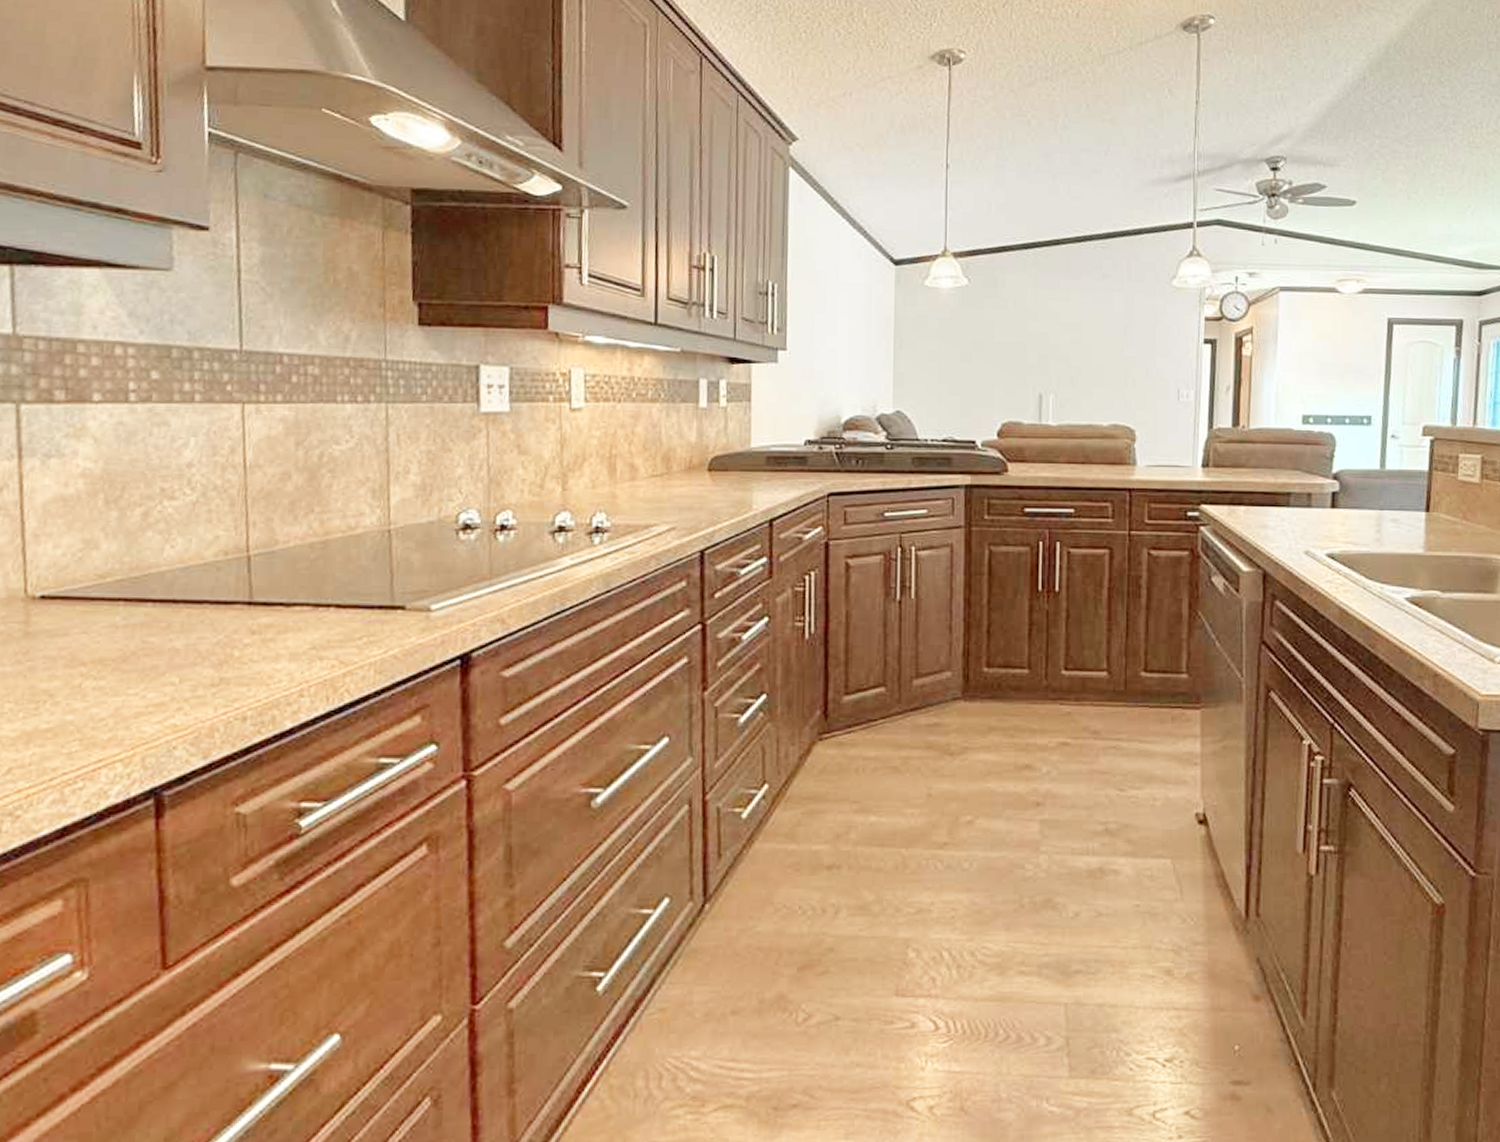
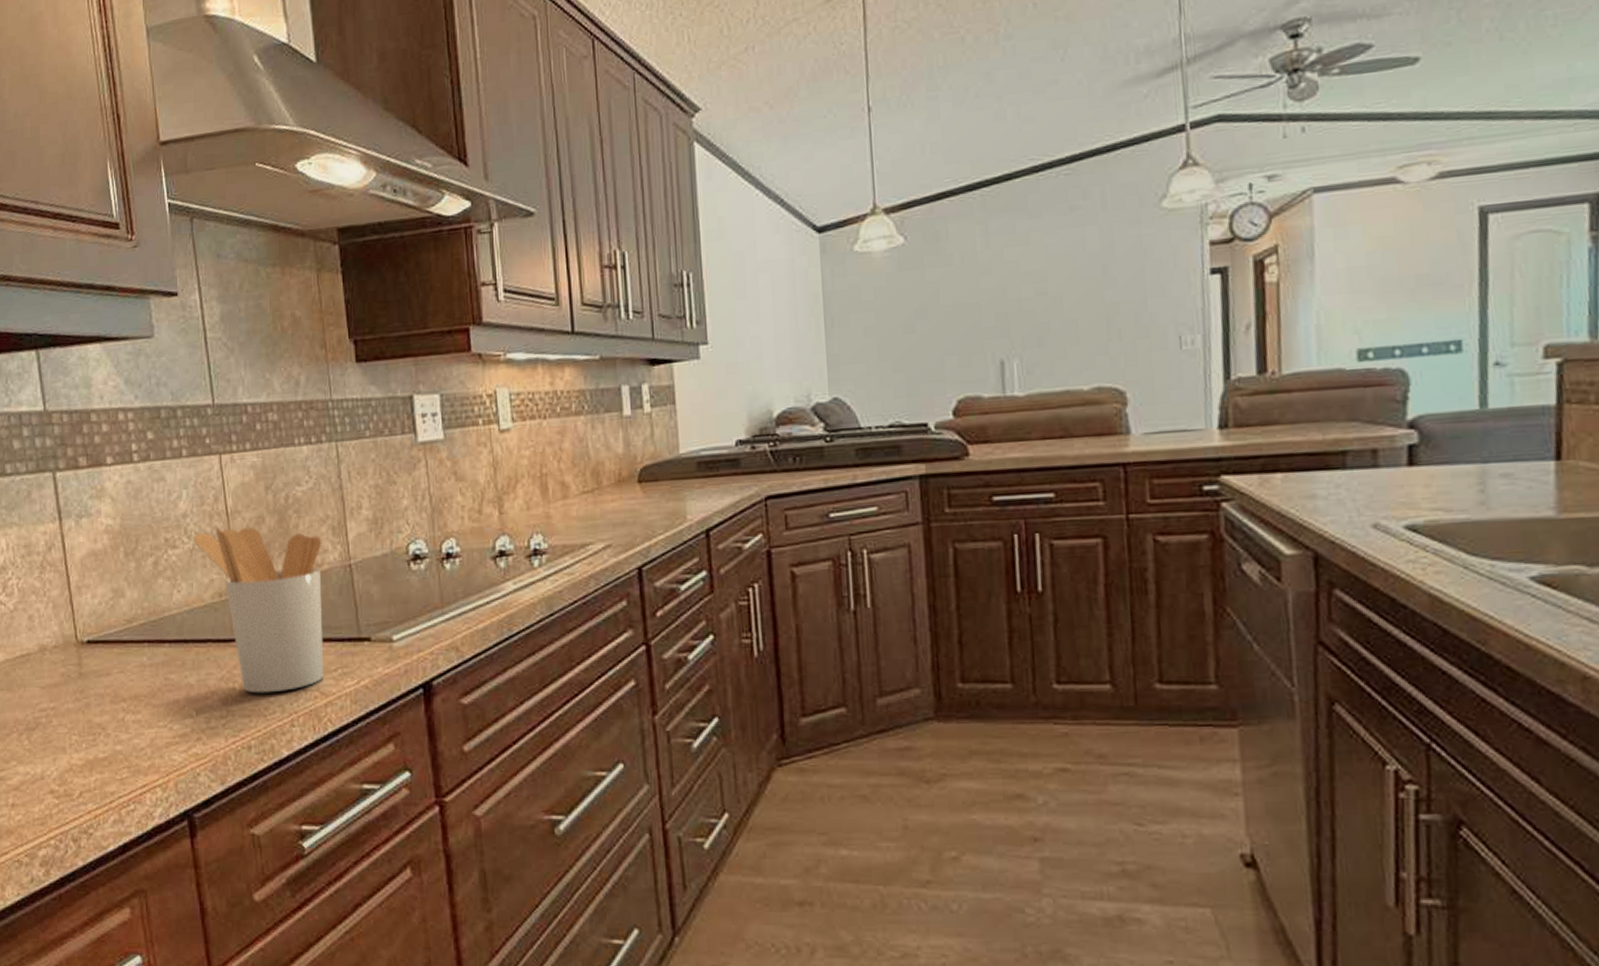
utensil holder: none [198,481,359,661] -> present [194,526,325,694]

